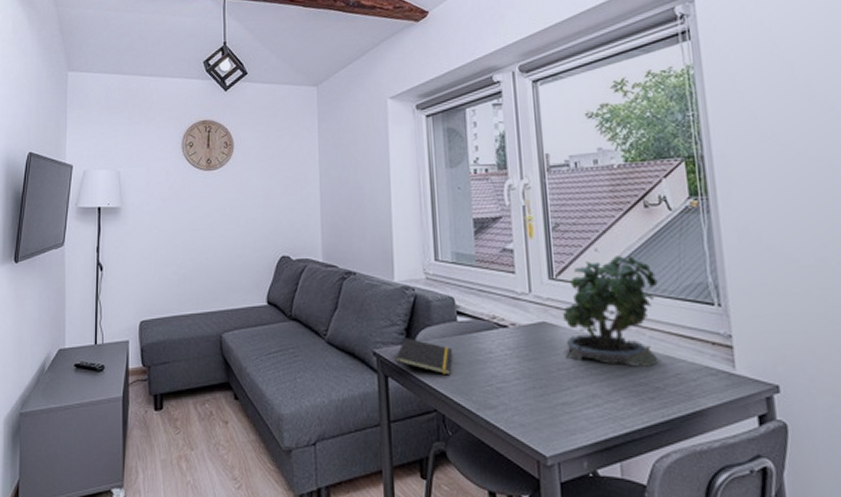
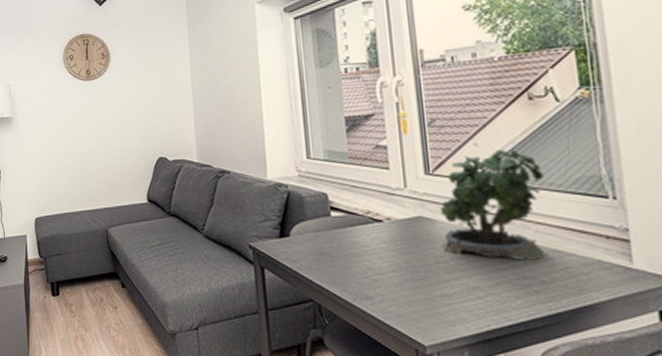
notepad: present [395,338,453,376] -> none [271,232,328,268]

